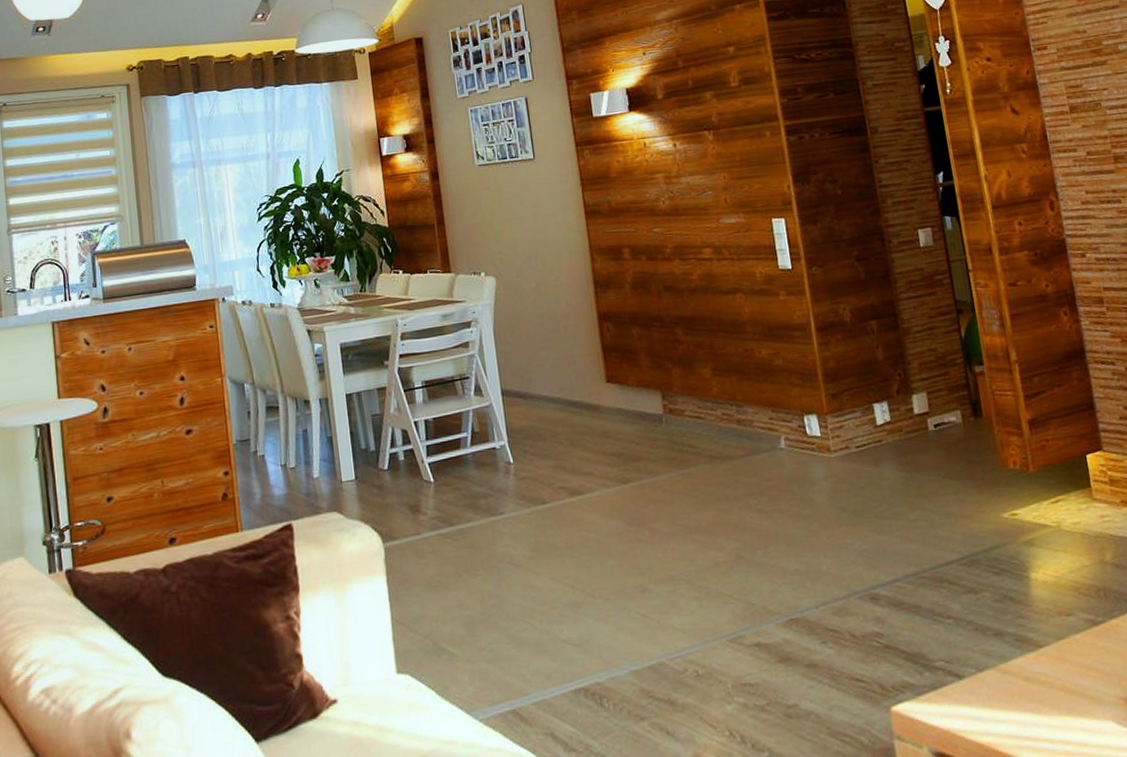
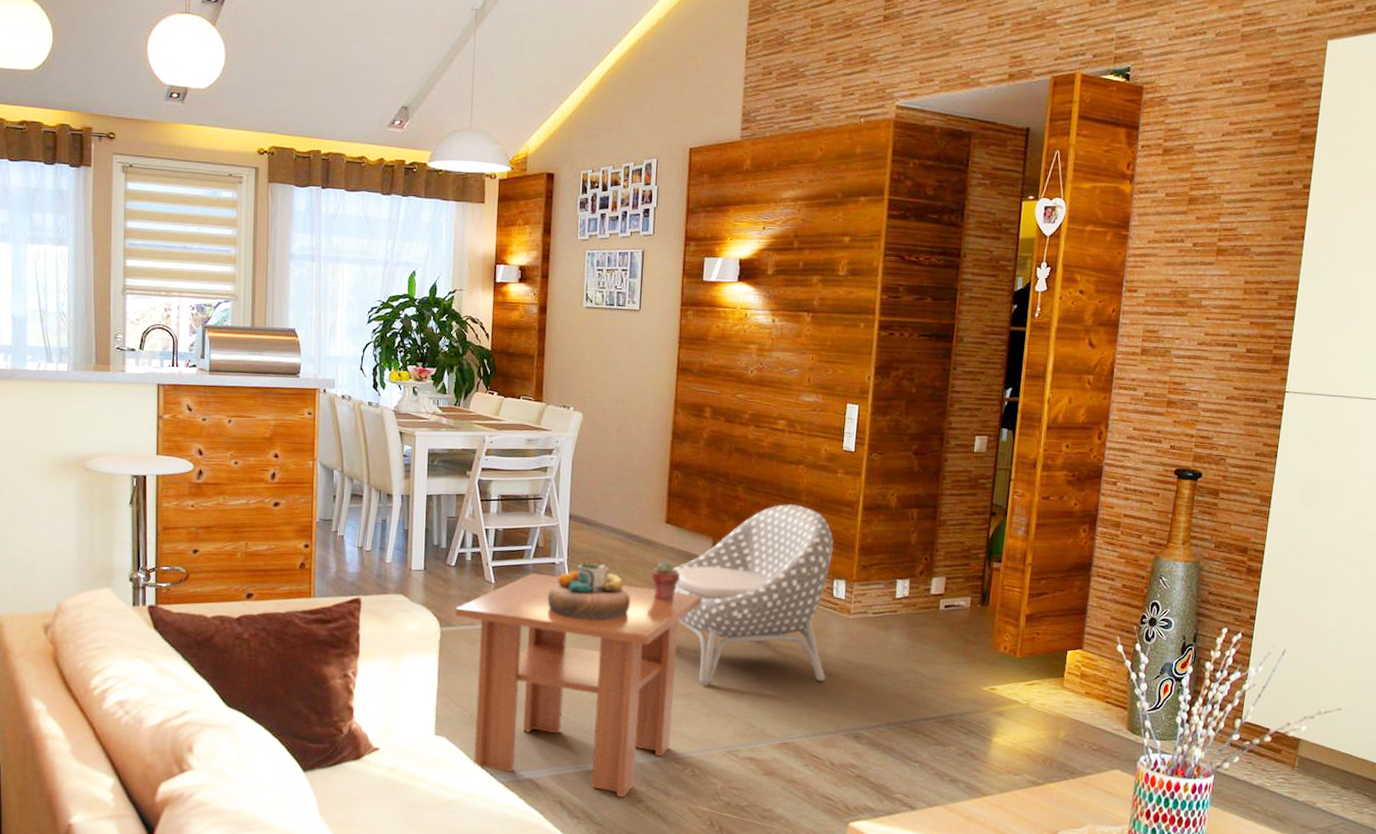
coffee table: none [396,458,665,718] -> present [455,573,703,798]
decorative bowl: none [494,437,587,509] -> present [547,560,631,620]
potted succulent: none [601,424,634,471] -> present [650,560,680,600]
armchair: none [624,337,822,563] -> present [672,504,833,685]

